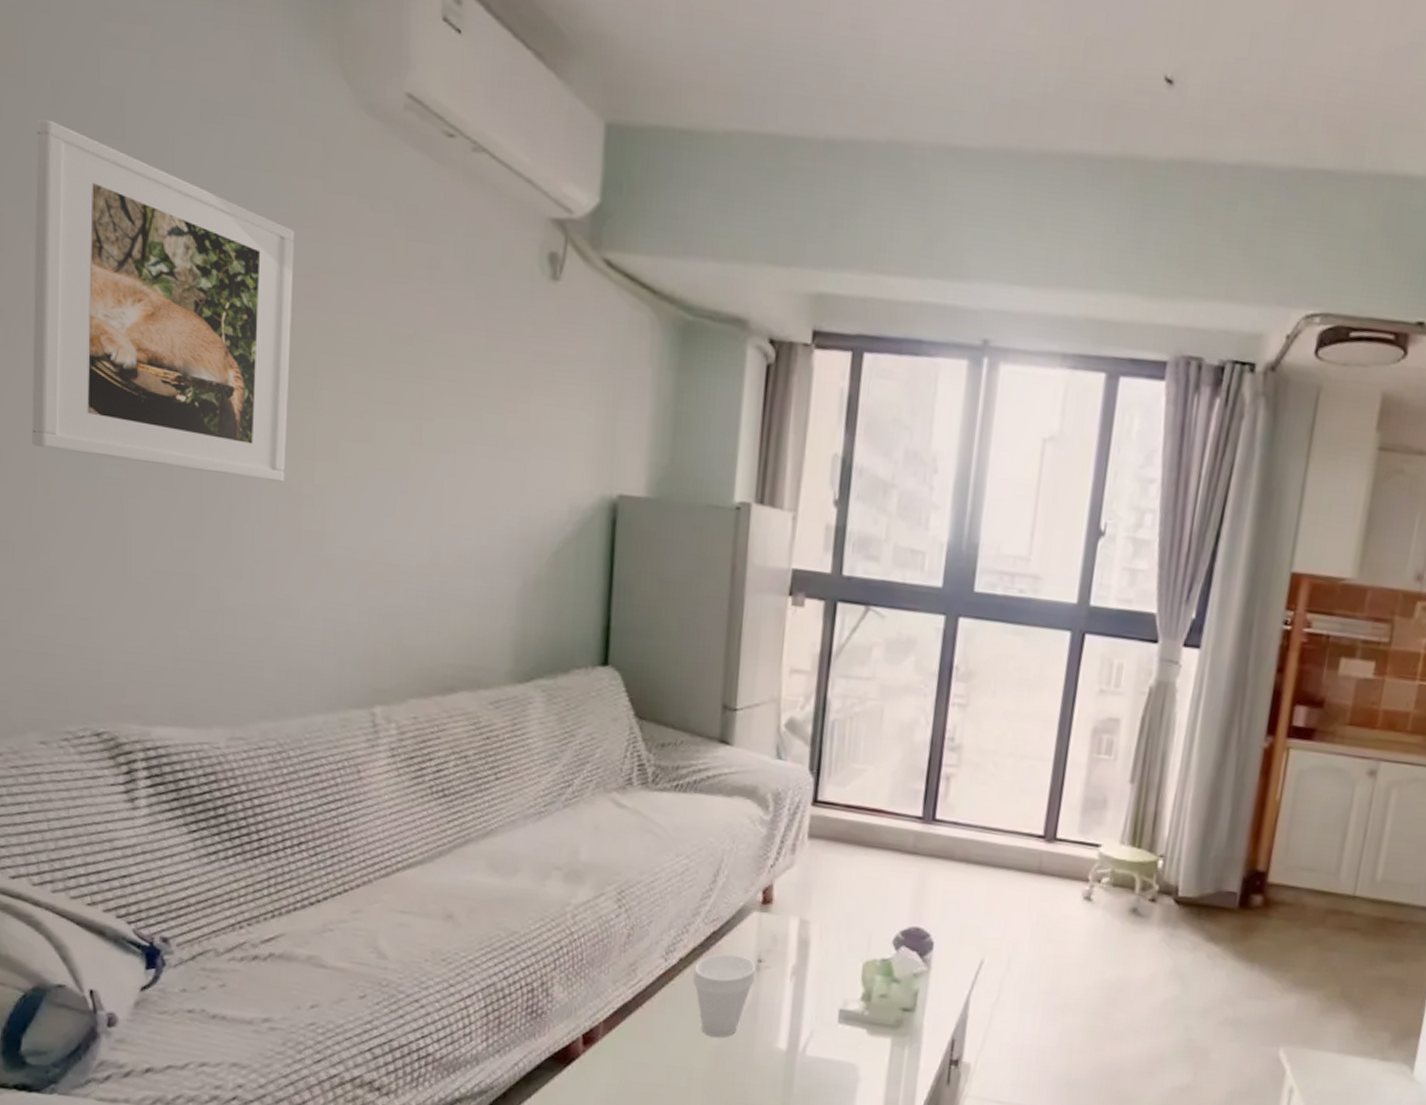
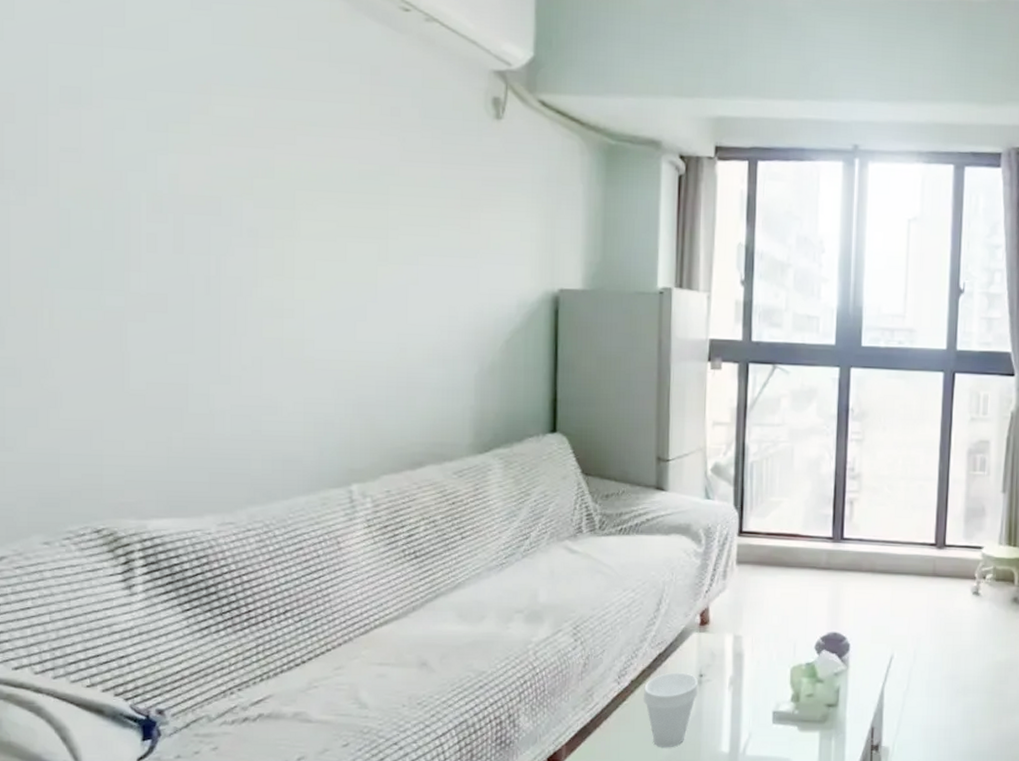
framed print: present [32,118,295,482] -> none [39,14,274,299]

